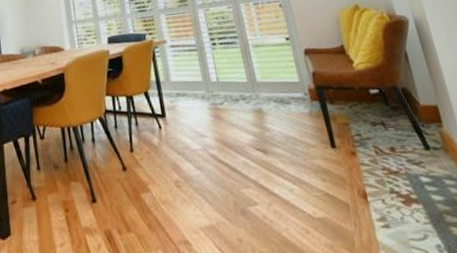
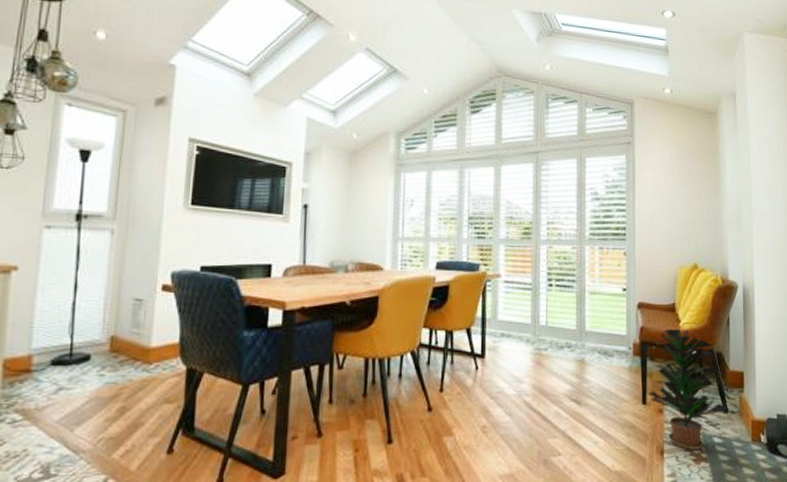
potted plant: none [334,70,430,192] -> present [648,329,728,450]

